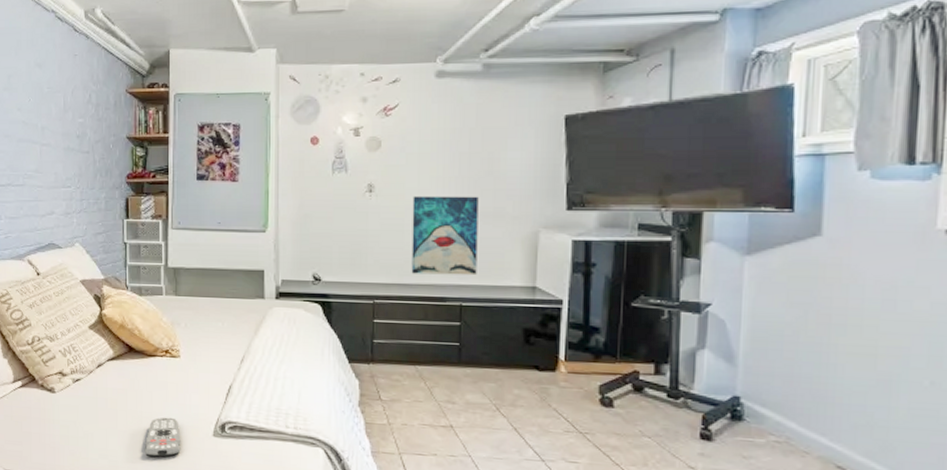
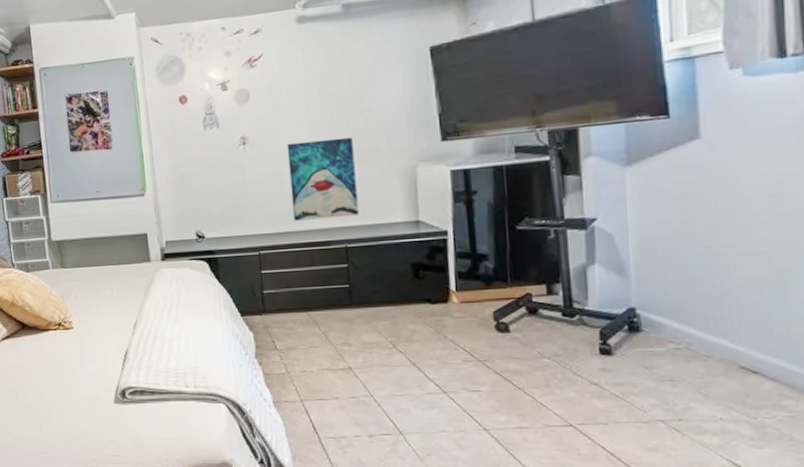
remote control: present [145,417,181,457] -> none [48,389,84,430]

